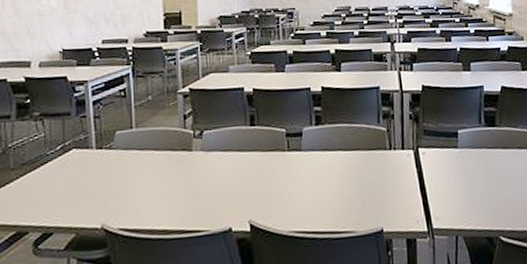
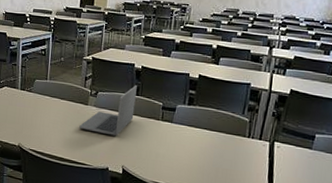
laptop: none [185,114,254,185] -> present [79,85,137,136]

